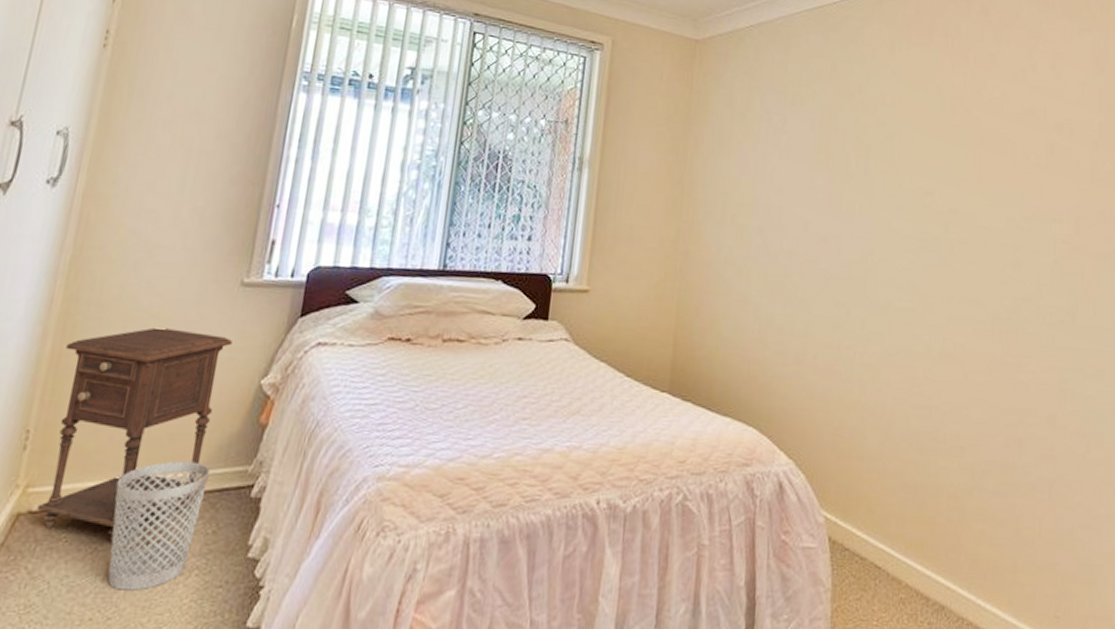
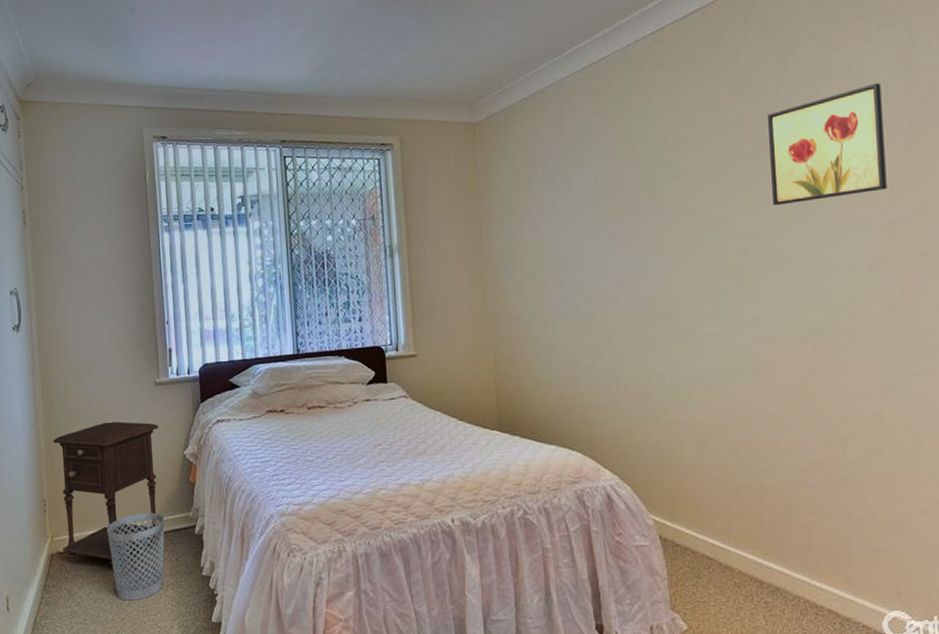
wall art: none [977,82,1078,186] -> present [767,83,887,206]

